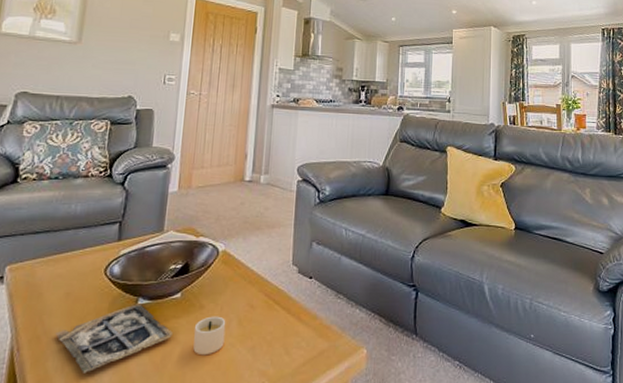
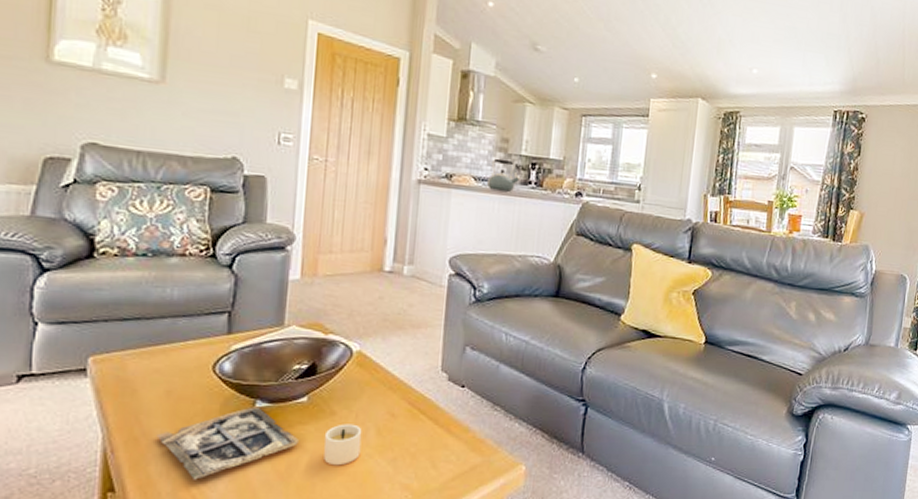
kettle: none [327,84,353,110] -> present [487,158,521,192]

